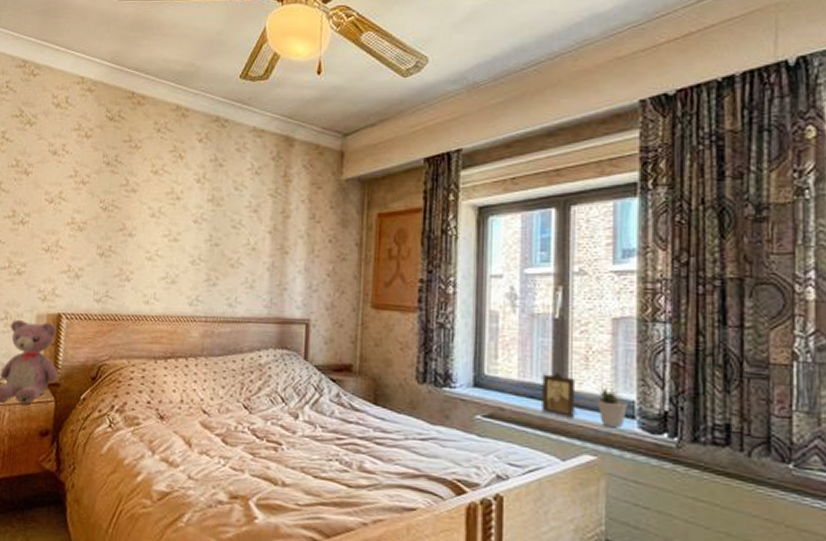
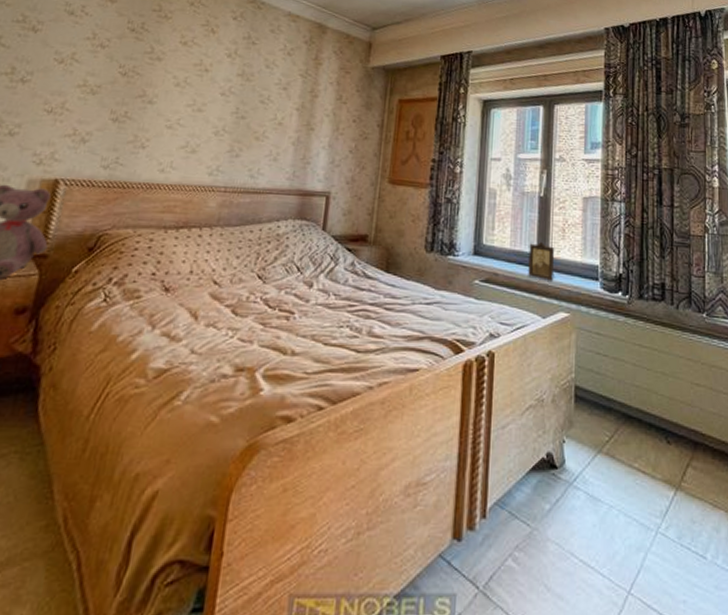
potted plant: present [596,386,627,429] -> none [570,253,593,289]

